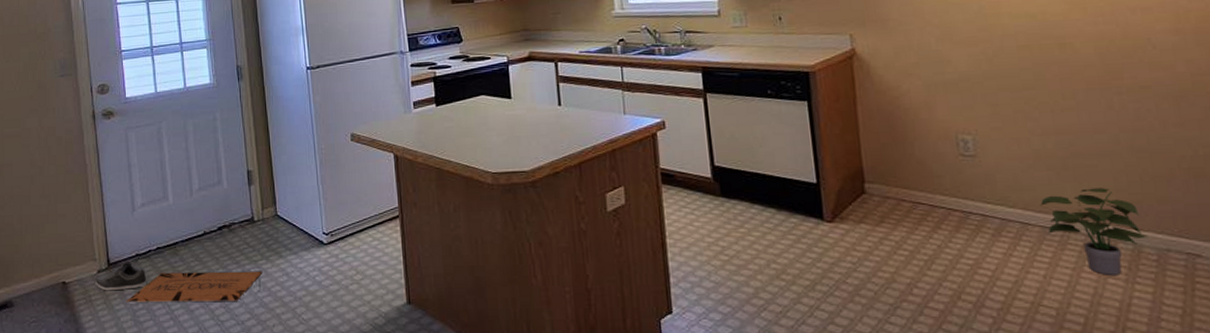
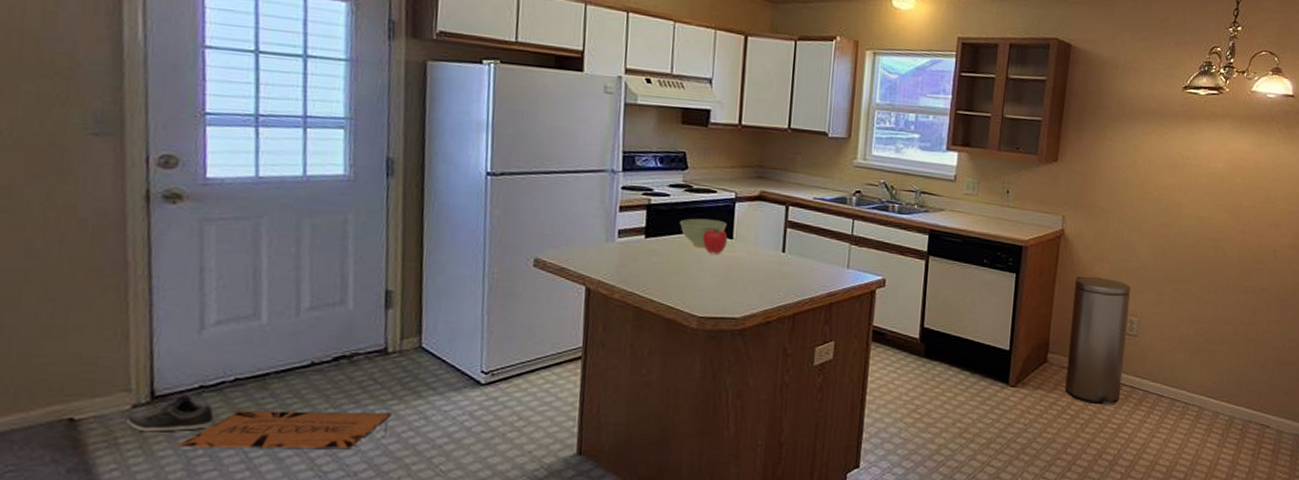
bowl: none [463,83,505,110] -> present [680,218,728,248]
fruit: none [485,89,507,114] -> present [702,227,728,254]
pedal bin: none [880,94,970,239] -> present [1065,276,1131,406]
potted plant: present [1040,188,1149,275] -> none [1174,369,1240,440]

